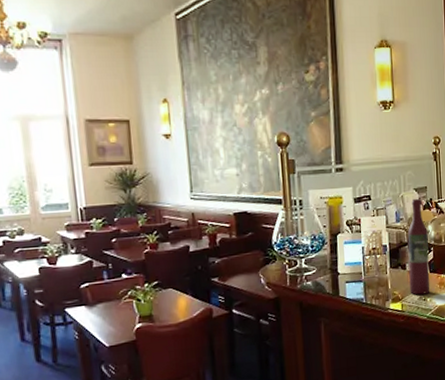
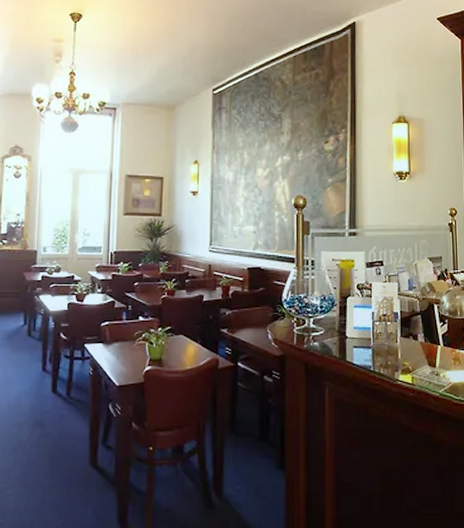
wine bottle: present [407,198,430,295] -> none [420,268,444,369]

